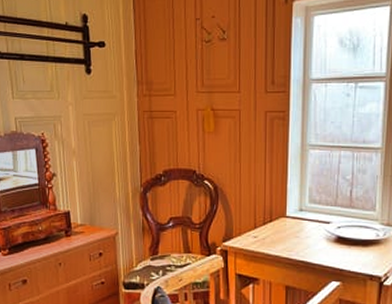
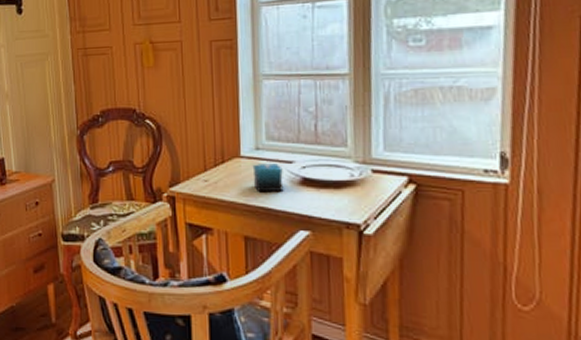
candle: none [295,223,321,249] -> present [252,164,284,193]

